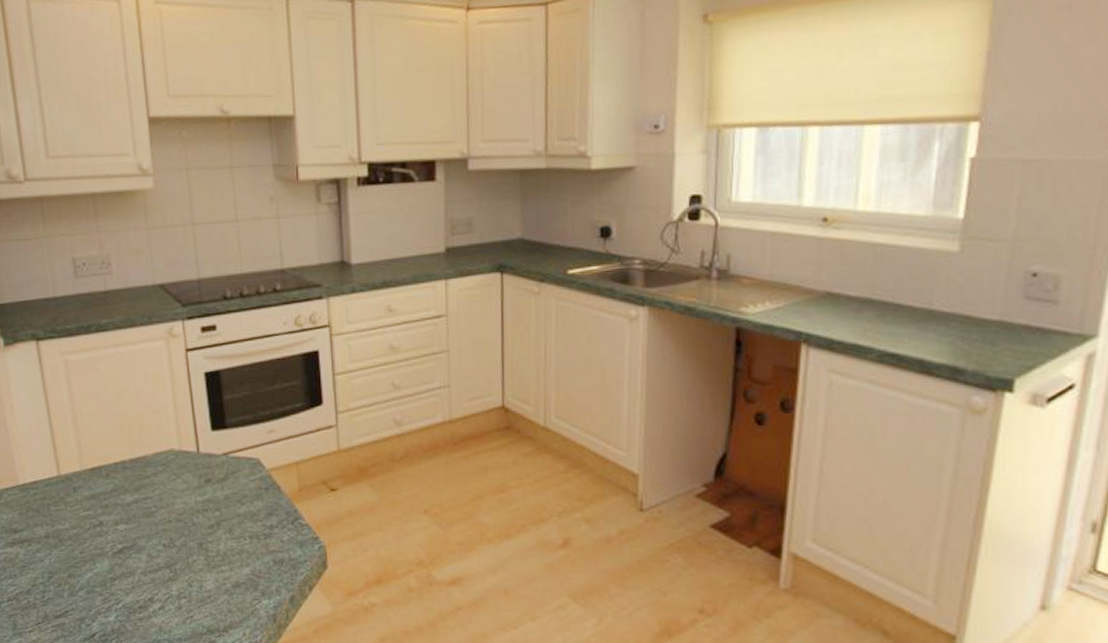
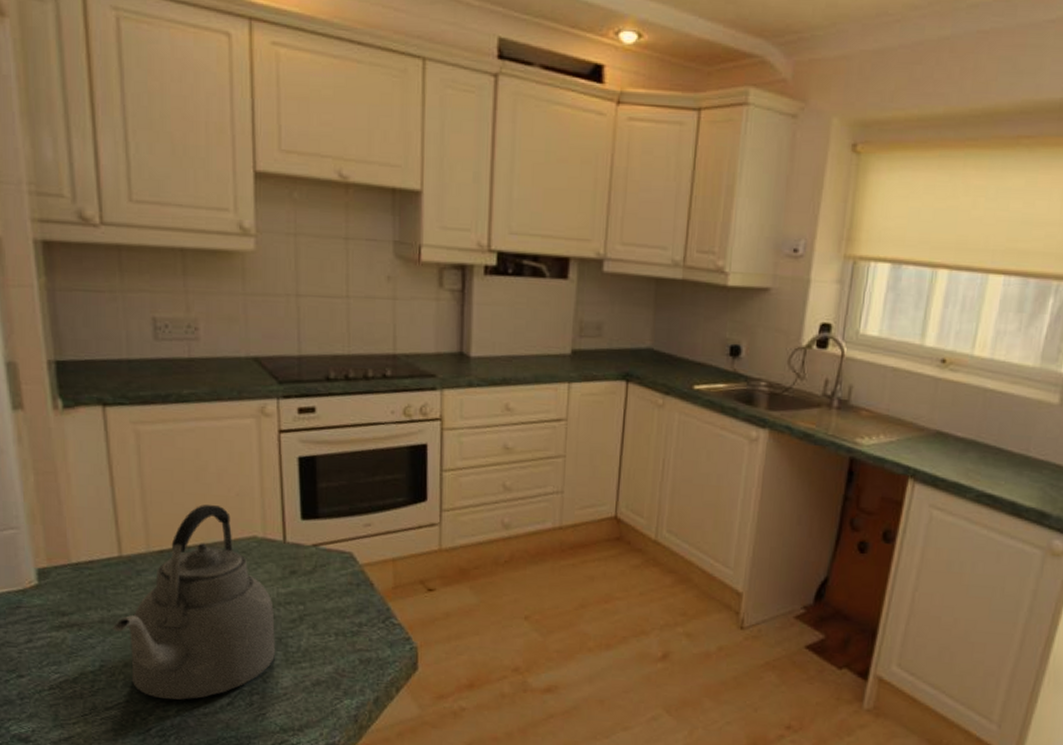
kettle: none [56,423,198,606] -> present [112,504,276,700]

